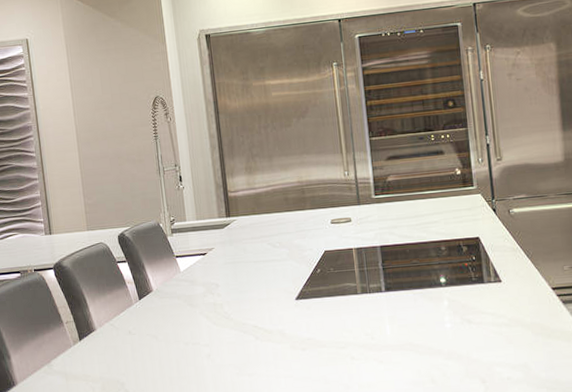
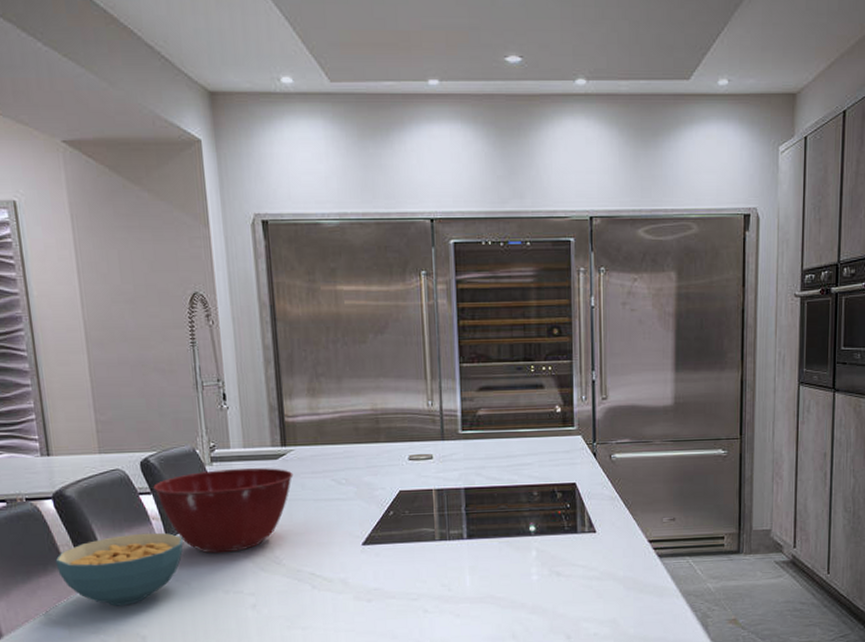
cereal bowl: none [55,294,152,358] -> present [55,532,183,606]
mixing bowl: none [128,236,237,311] -> present [153,467,294,554]

